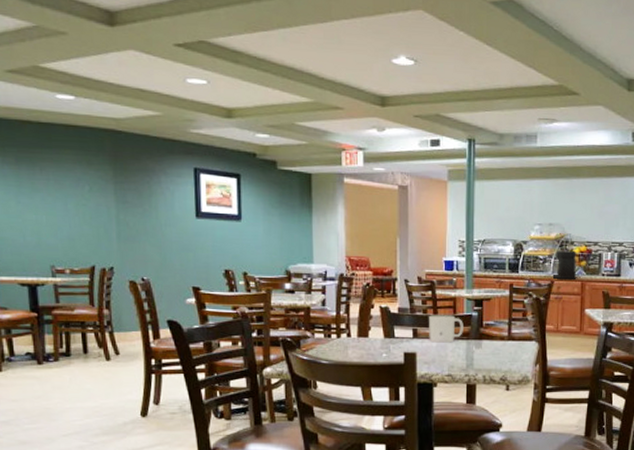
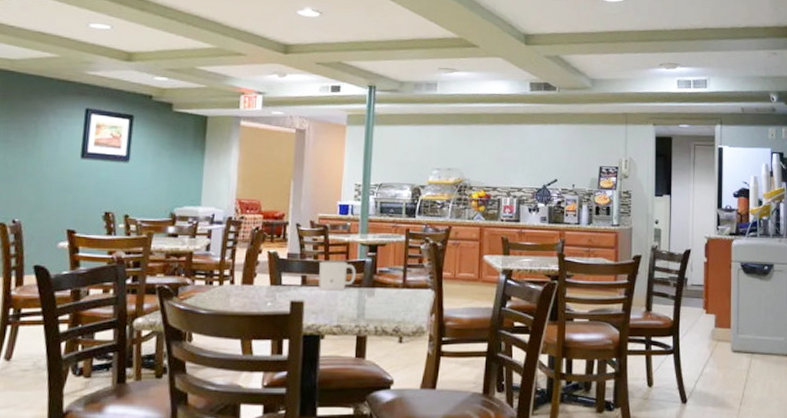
coffee maker: present [553,250,576,280] -> none [451,194,475,226]

